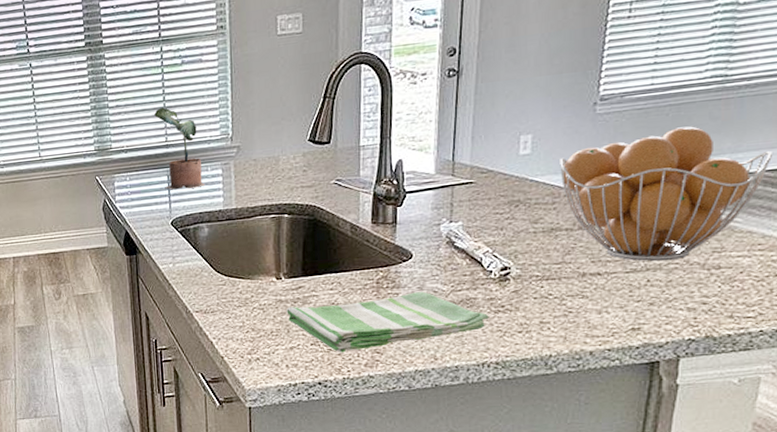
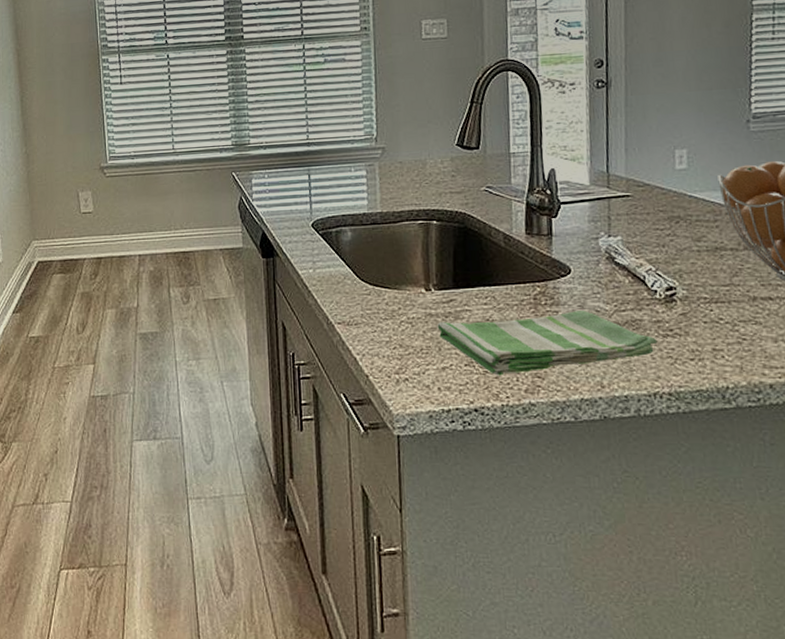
potted plant: present [154,107,205,190] -> none [295,105,348,190]

